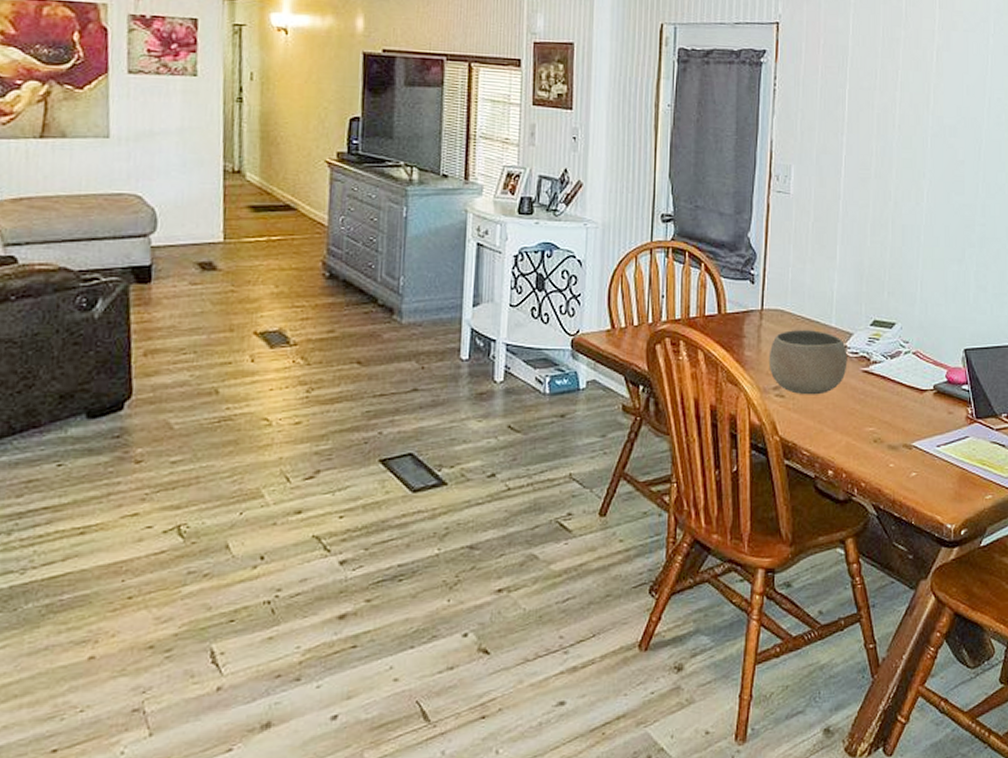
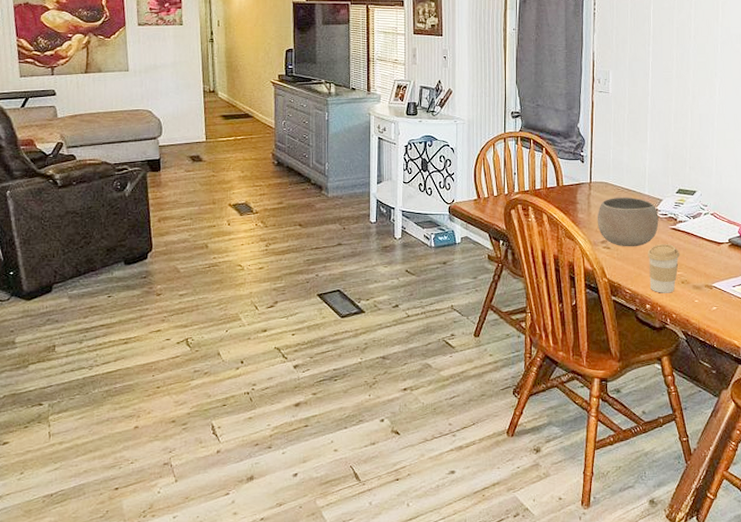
coffee cup: none [832,392,872,456] -> present [647,244,680,293]

